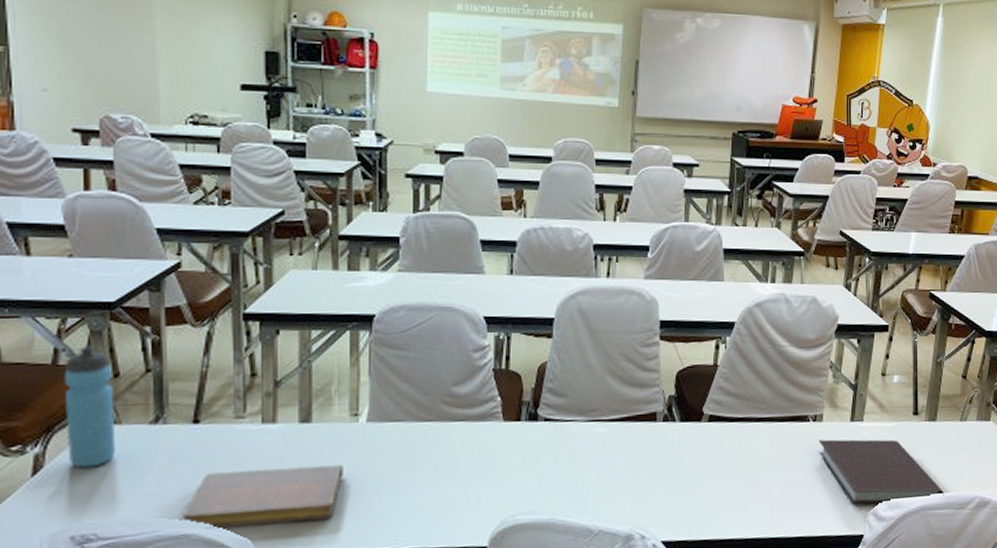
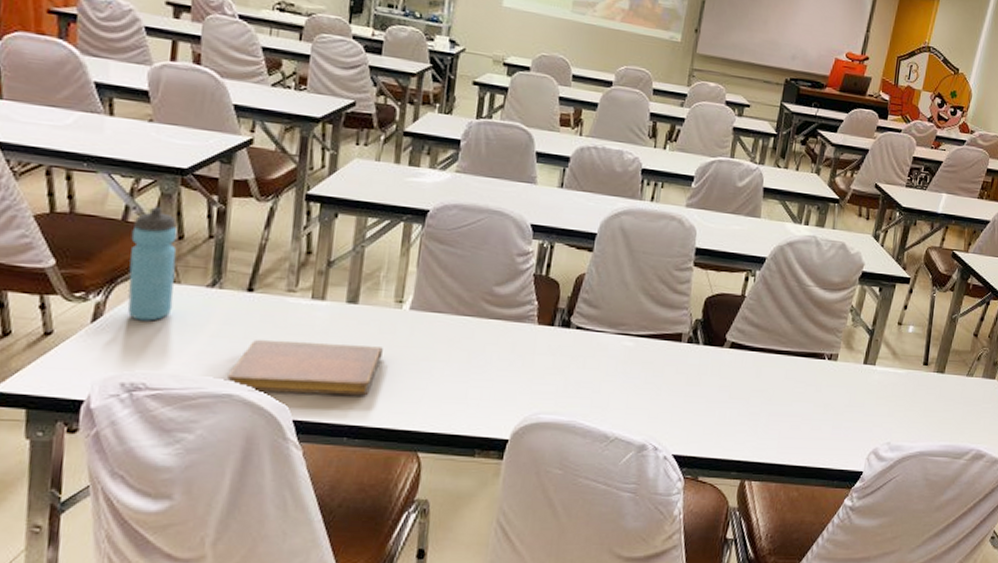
notebook: present [818,439,944,506] -> none [831,378,944,445]

